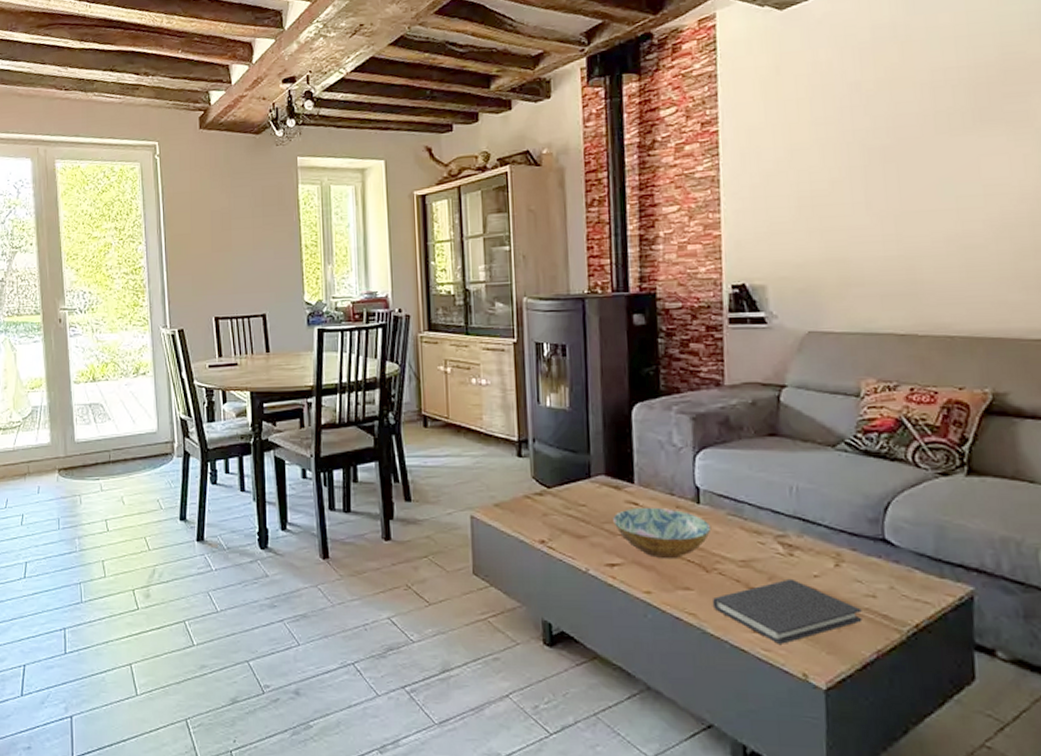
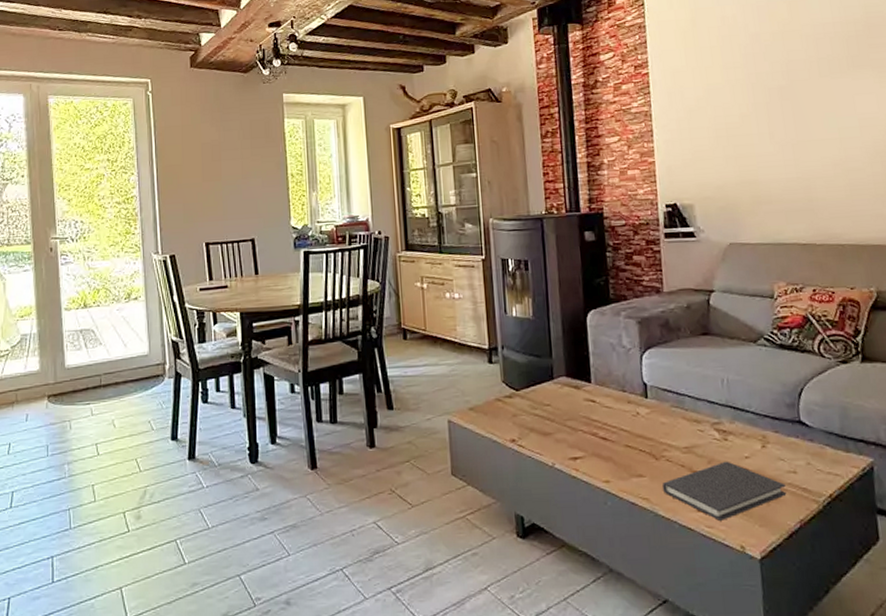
bowl: present [613,507,712,559] -> none [574,403,659,450]

